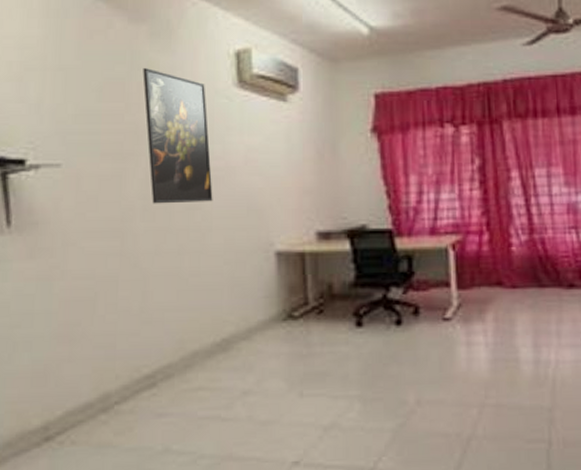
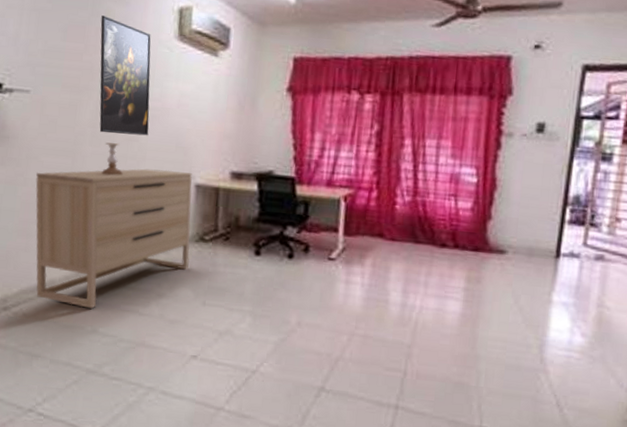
dresser: none [76,238,277,422] -> present [35,168,192,309]
candle holder: none [159,215,185,254] -> present [101,142,123,176]

